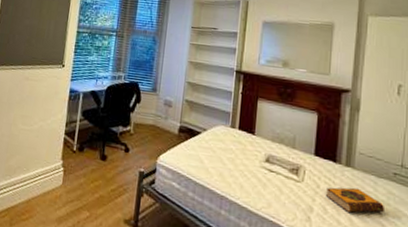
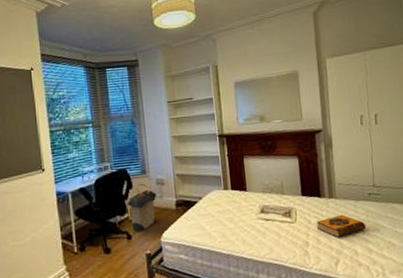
laundry hamper: none [131,100,163,148] -> present [126,183,157,232]

